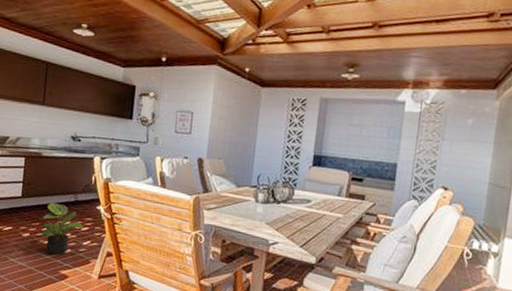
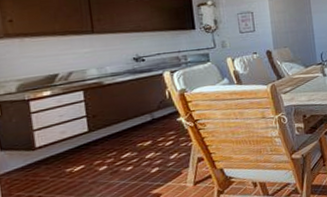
potted plant: present [41,201,84,256] -> none [117,126,168,179]

